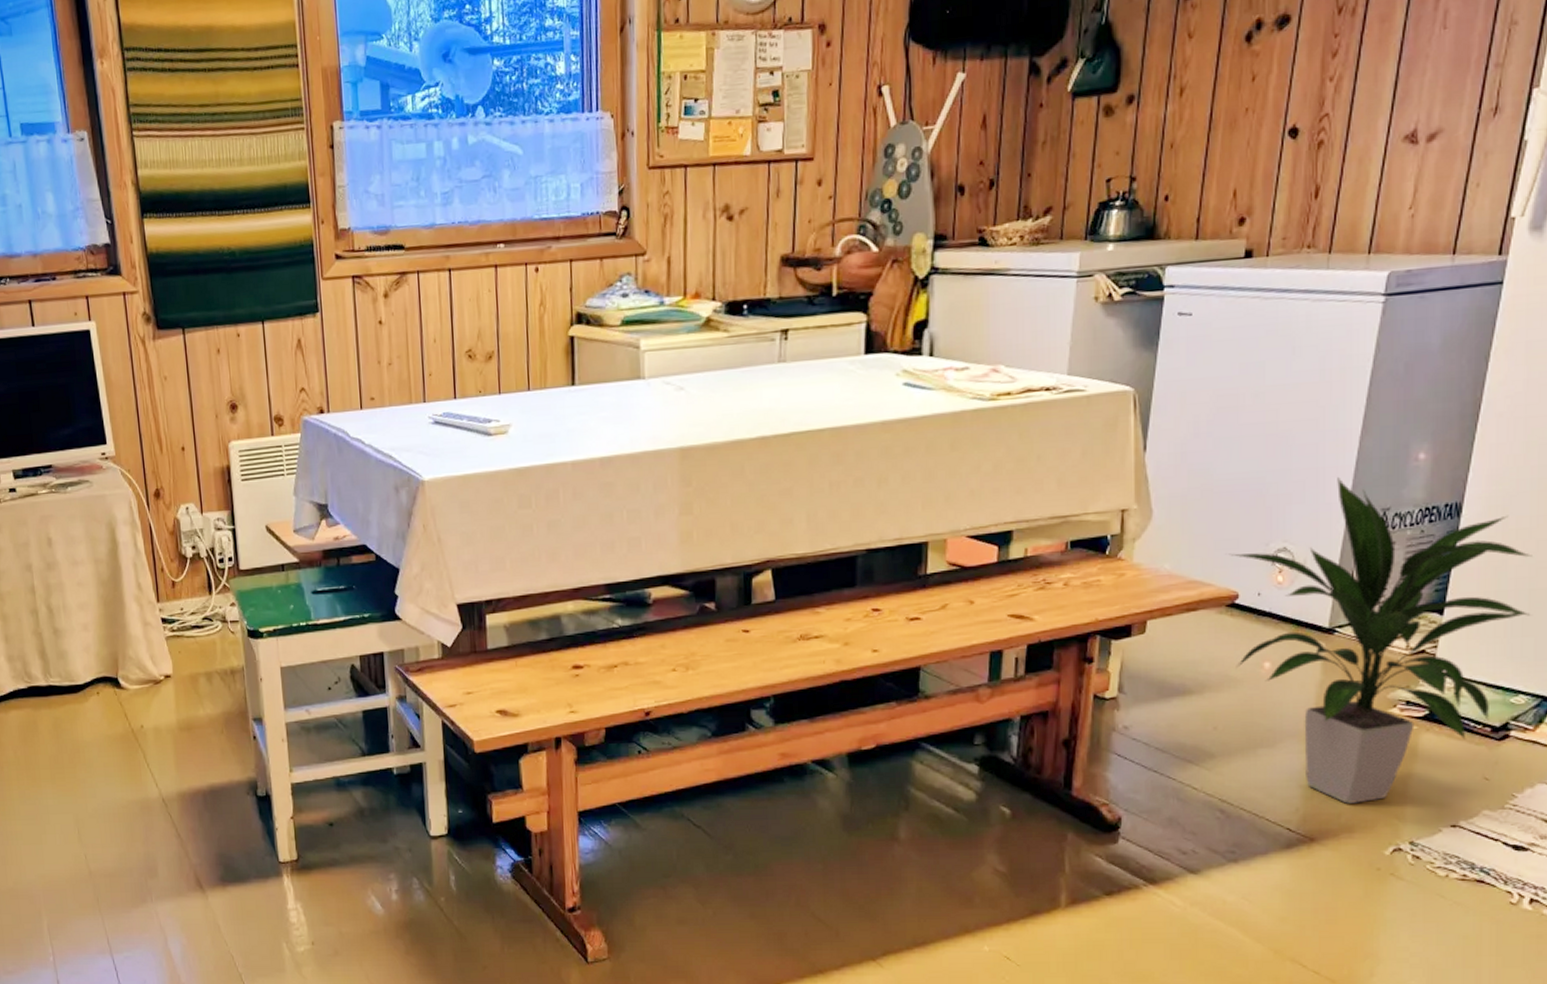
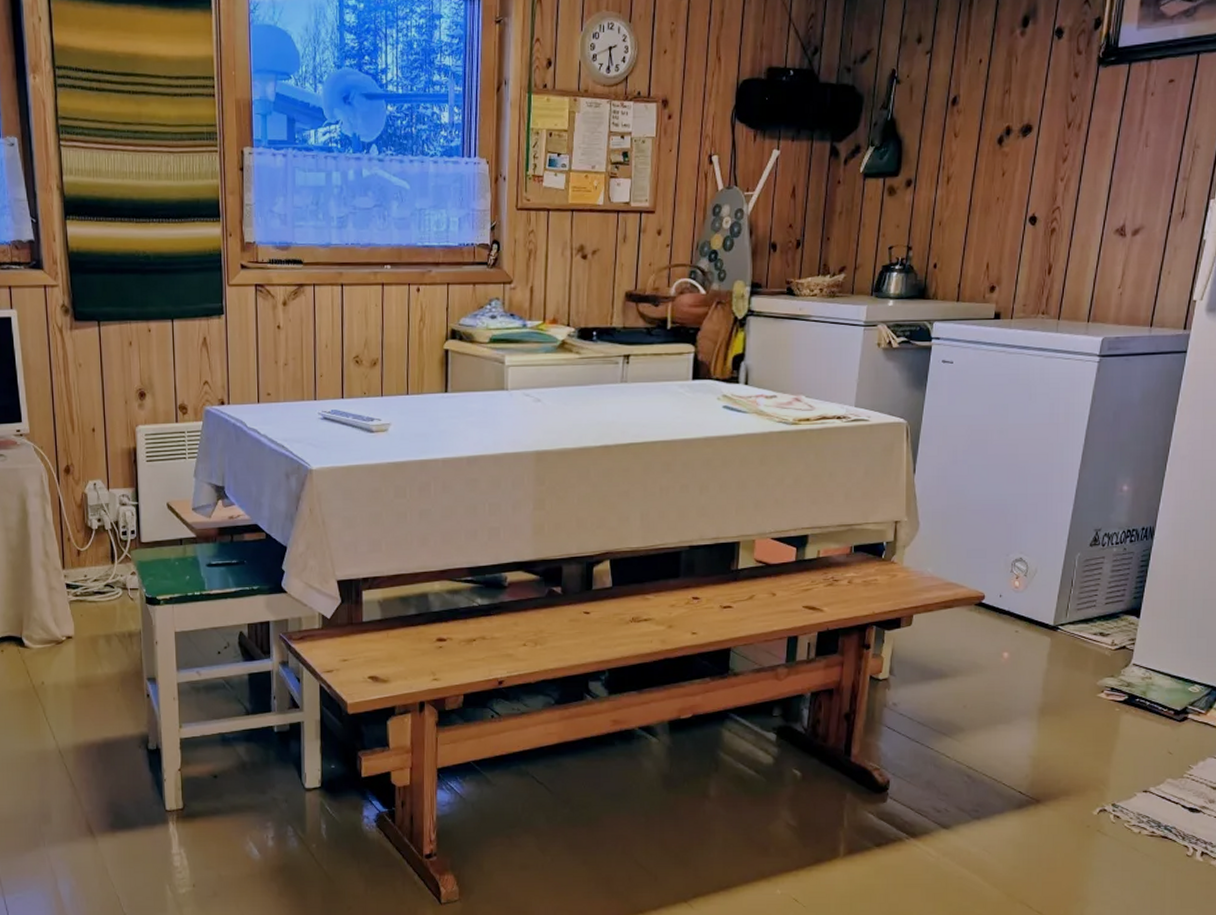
indoor plant: present [1228,478,1532,804] -> none [978,502,1206,772]

